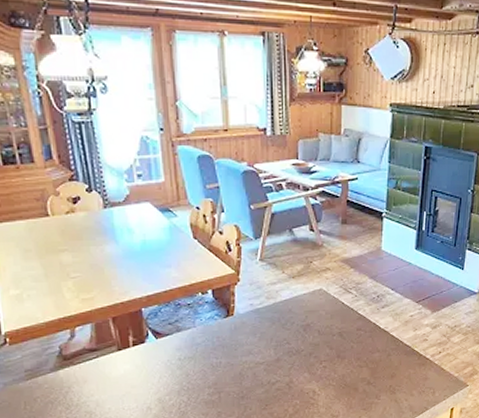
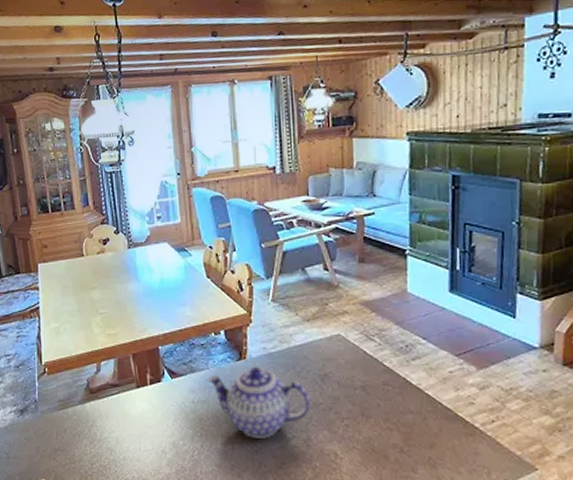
teapot: none [194,322,293,386] -> present [207,367,311,439]

